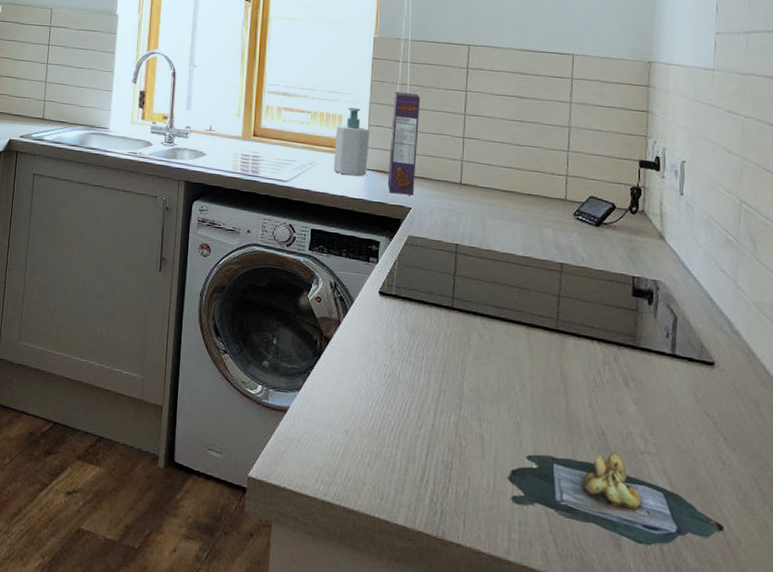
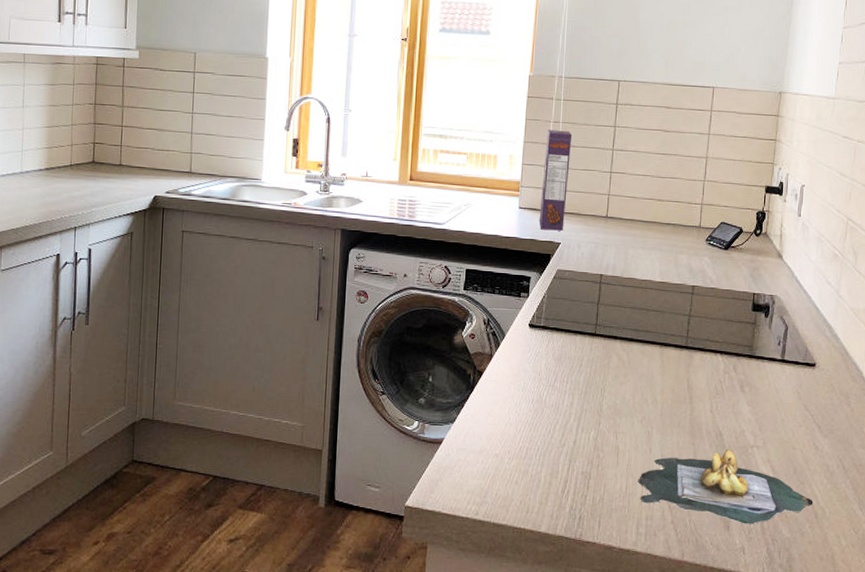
soap bottle: present [333,107,369,177] -> none [488,147,523,215]

